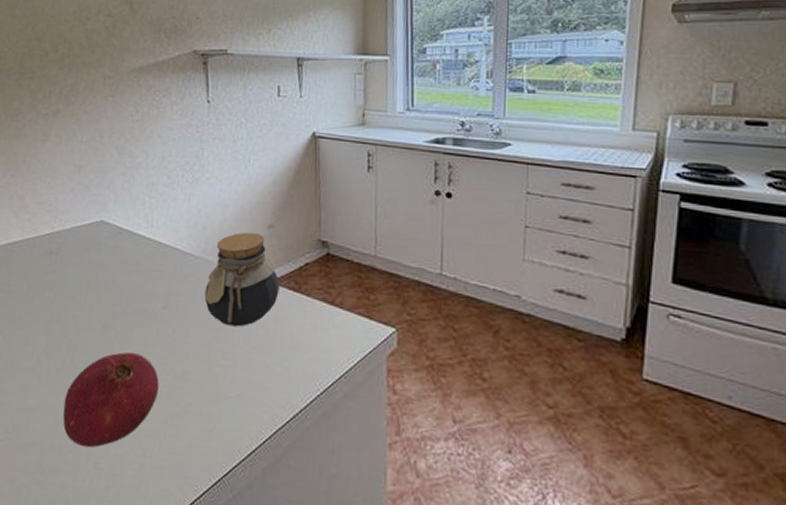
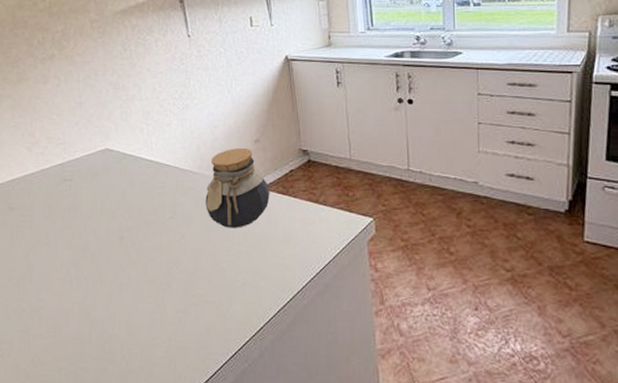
fruit: present [62,351,159,448] -> none [95,257,175,338]

